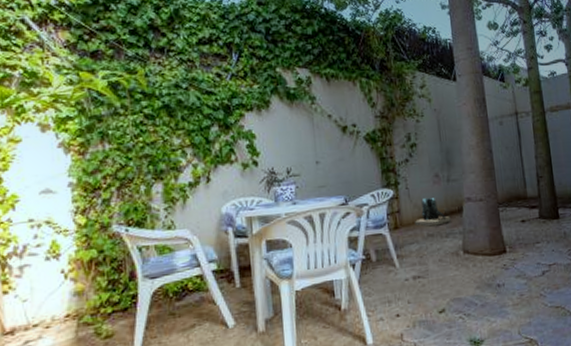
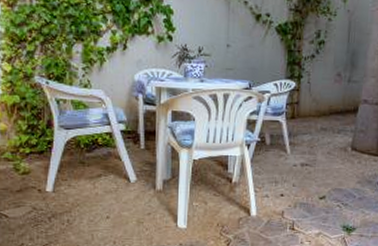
backpack: present [414,198,451,227] -> none [310,95,345,121]

